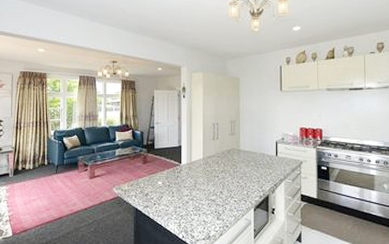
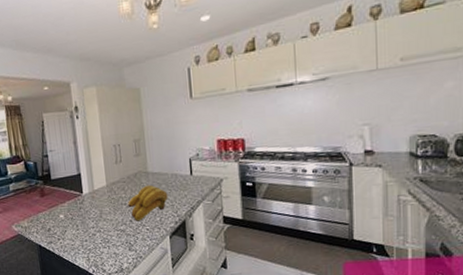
banana bunch: none [220,161,256,193] -> present [128,184,168,221]

